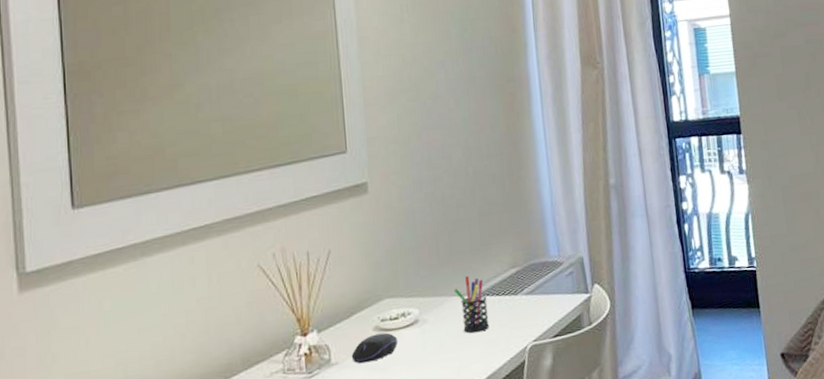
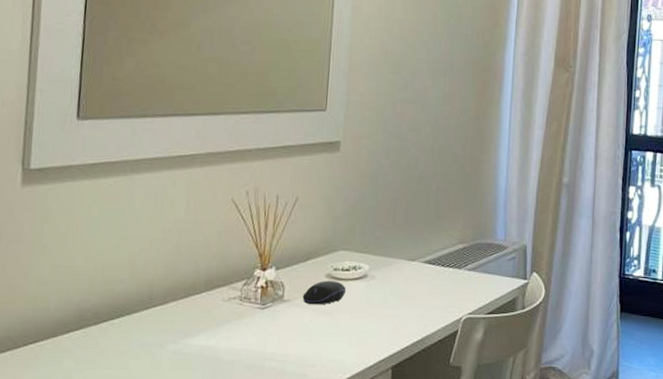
pen holder: present [453,276,490,333] -> none [403,243,432,297]

